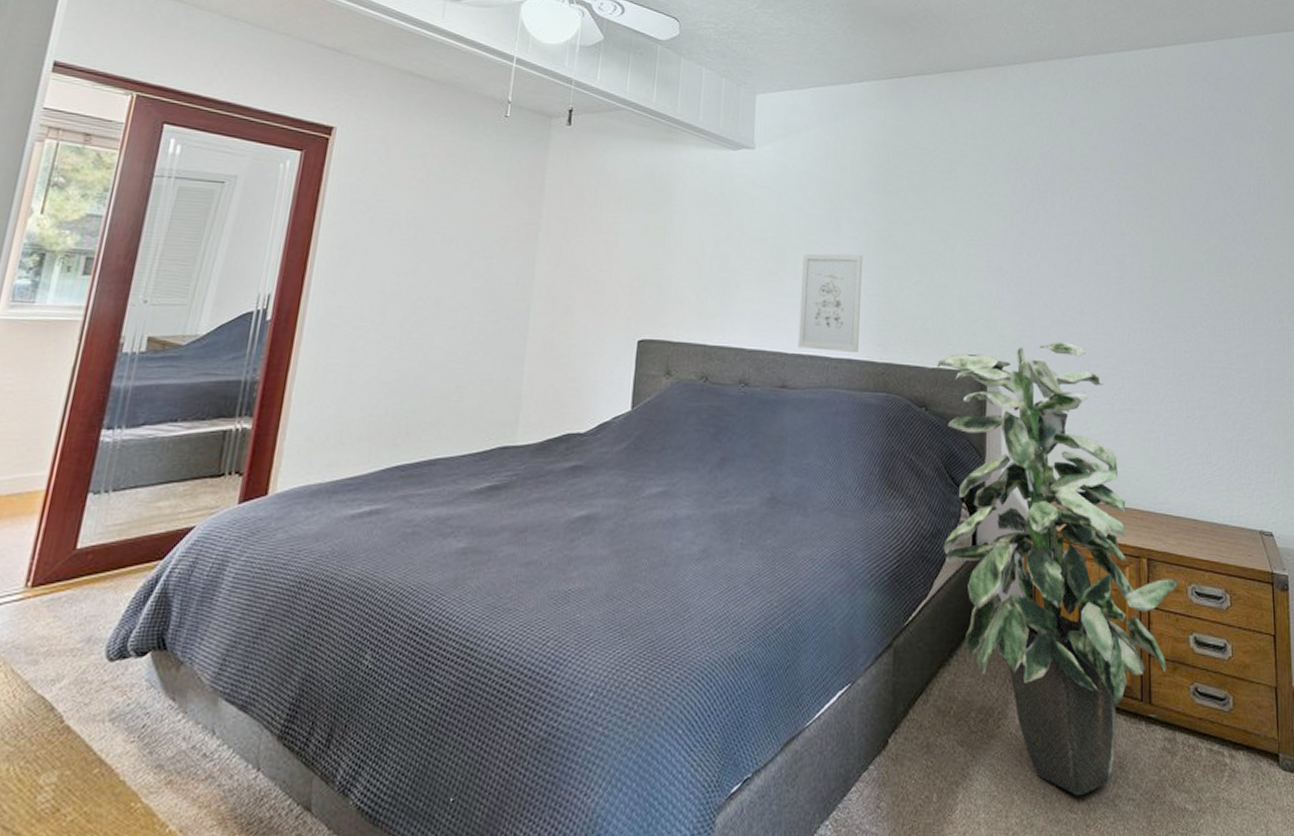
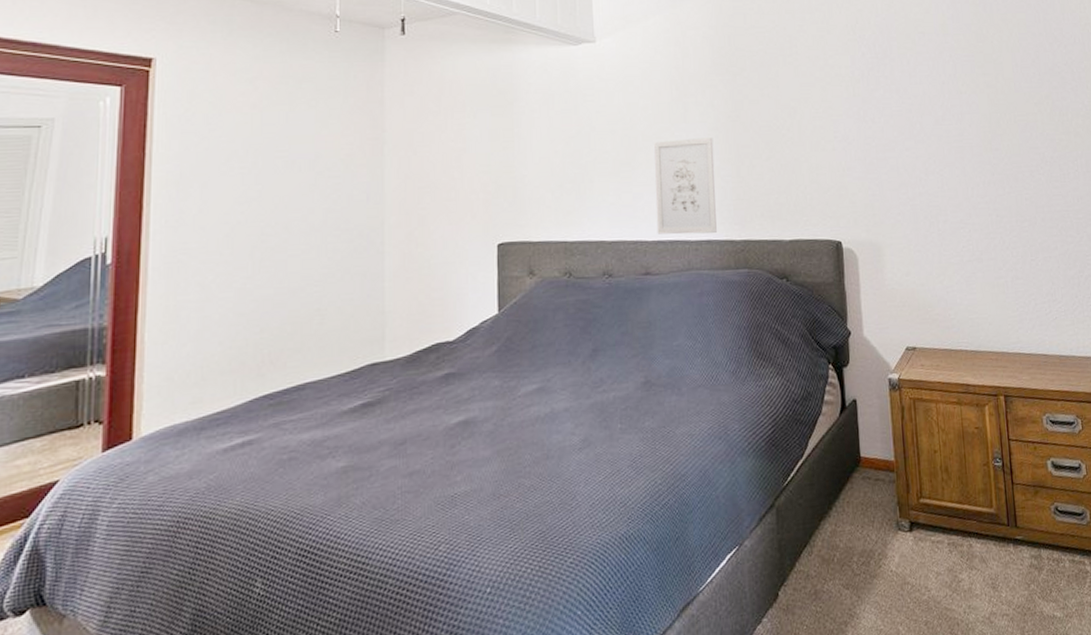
indoor plant: present [937,342,1178,796] -> none [794,202,1034,619]

